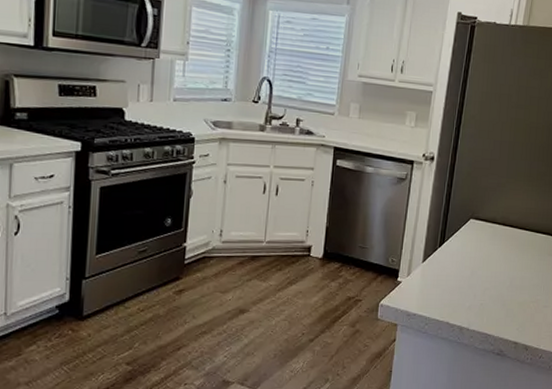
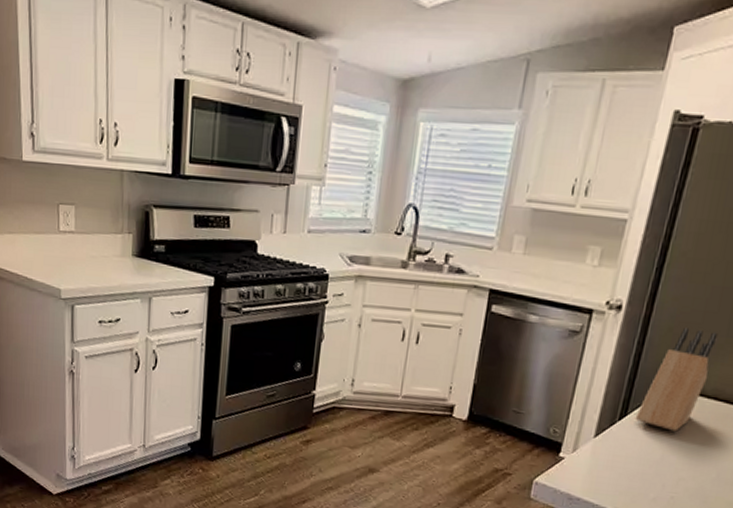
knife block: none [450,172,501,252] -> present [635,327,718,432]

